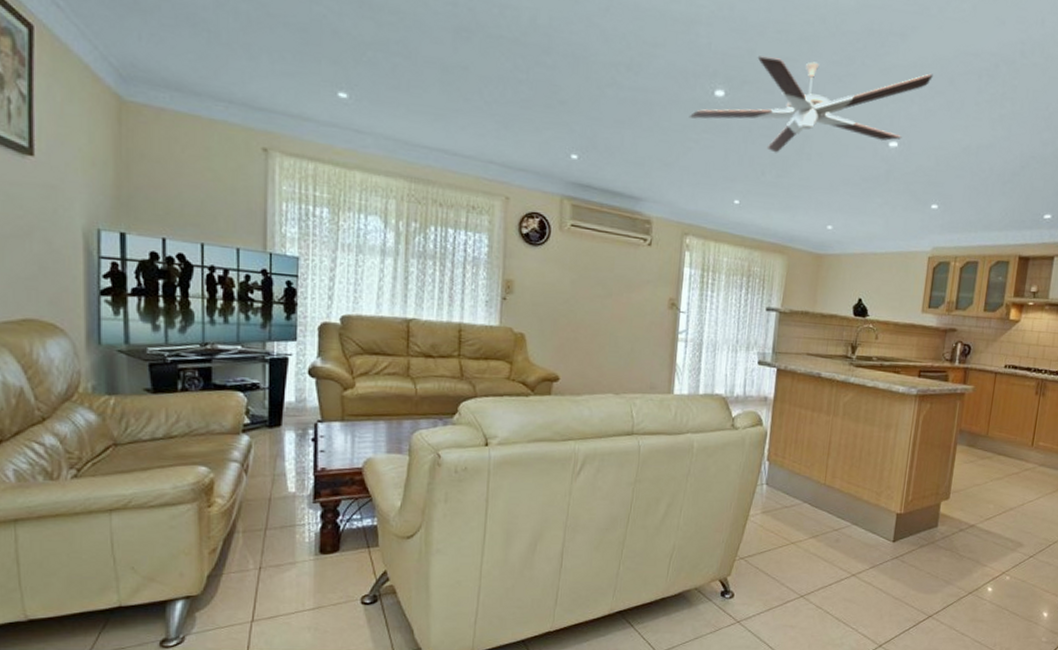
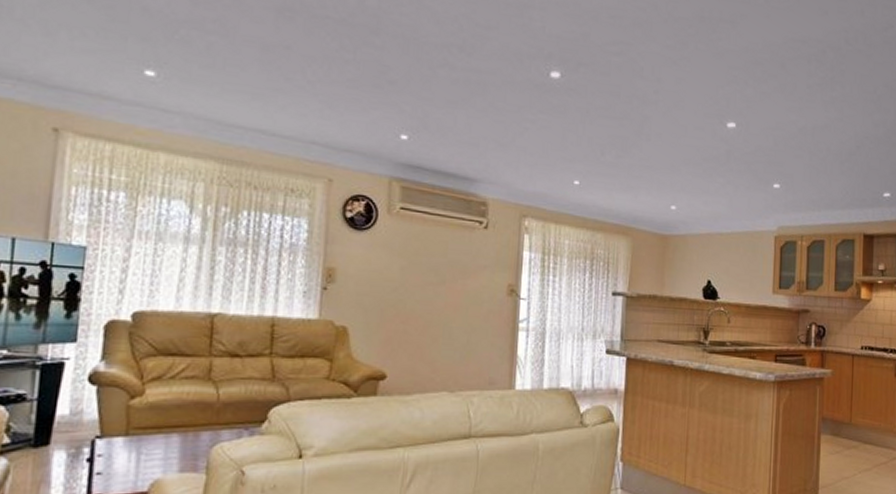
ceiling fan: present [689,56,933,153] -> none [524,39,765,134]

